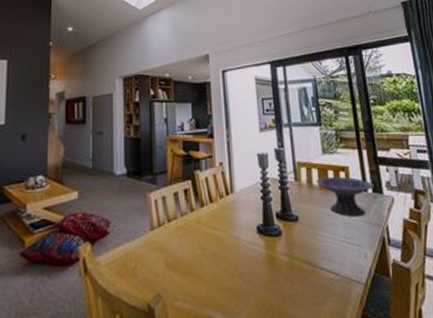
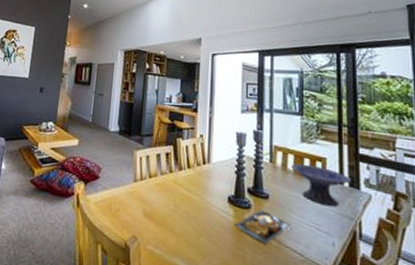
plate: none [266,233,324,271] -> present [234,209,291,245]

